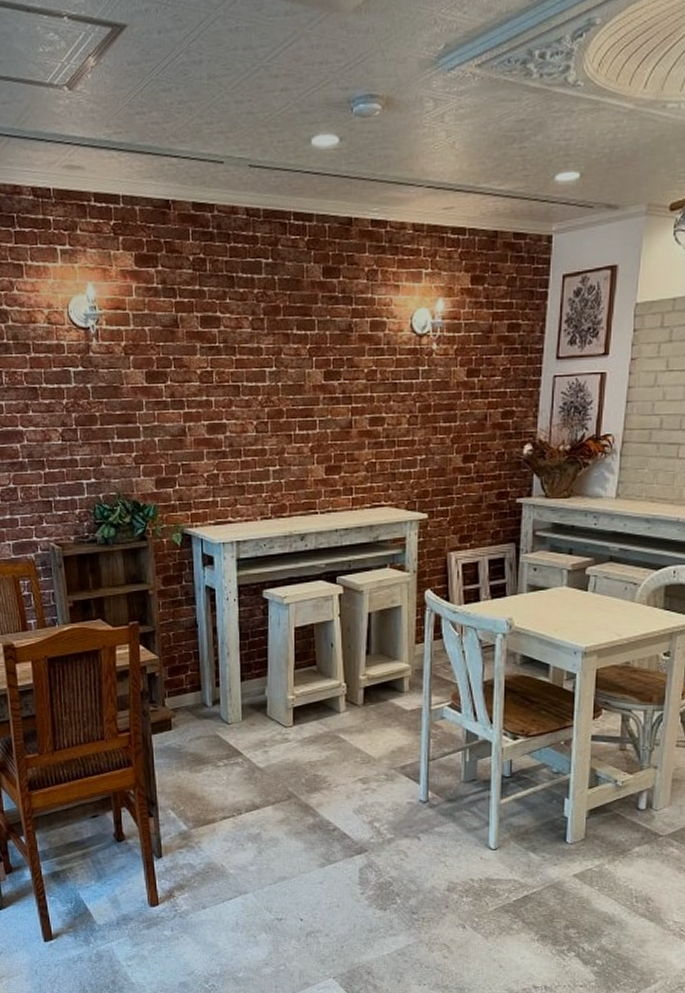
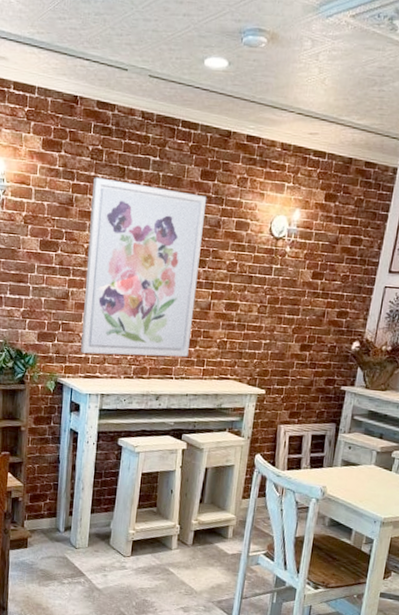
wall art: none [199,290,333,496] -> present [80,177,206,357]

